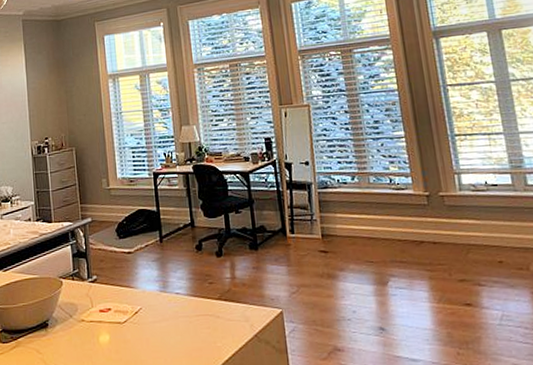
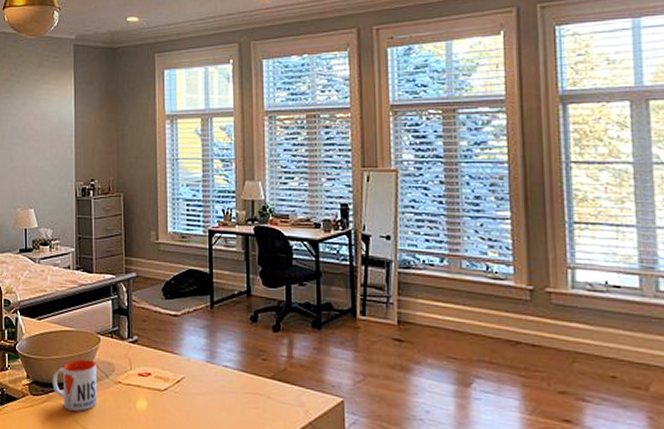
mug: none [20,303,64,353] -> present [52,359,98,411]

